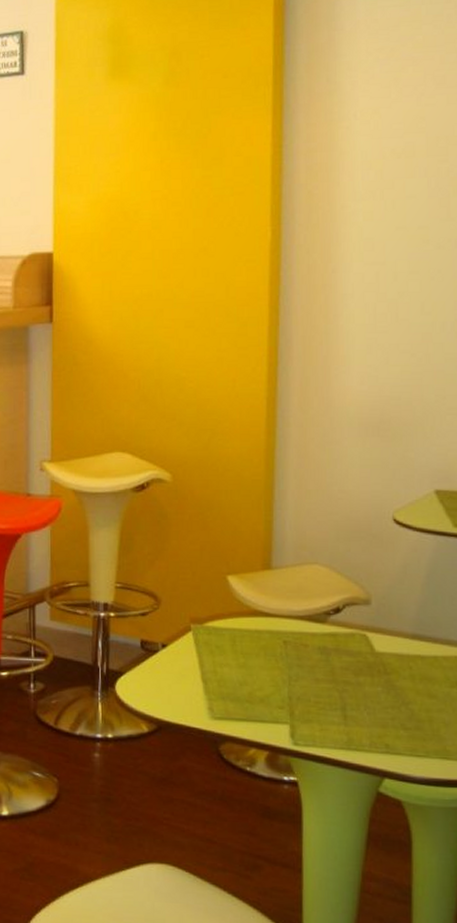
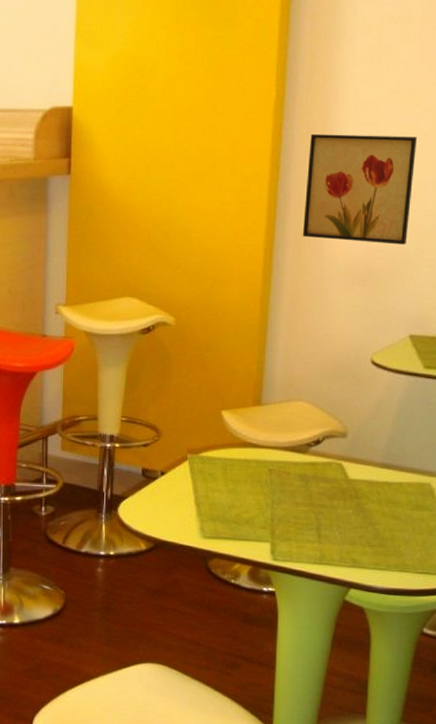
wall art: none [308,274,430,391] -> present [302,134,417,244]

